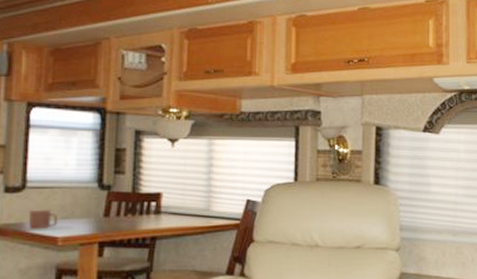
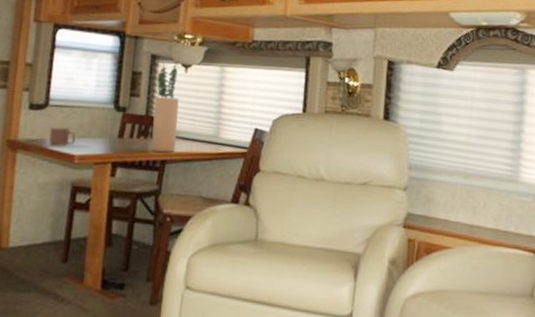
vase: none [140,134,167,229] -> present [151,60,179,153]

